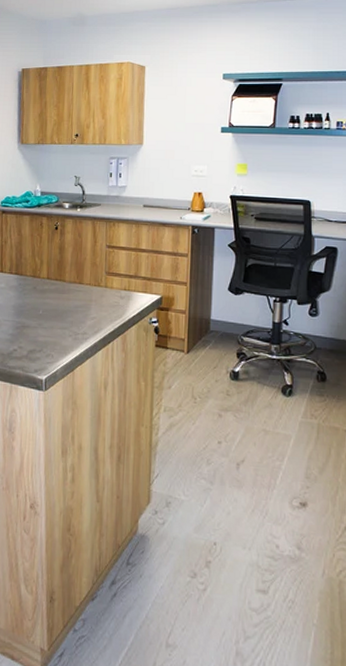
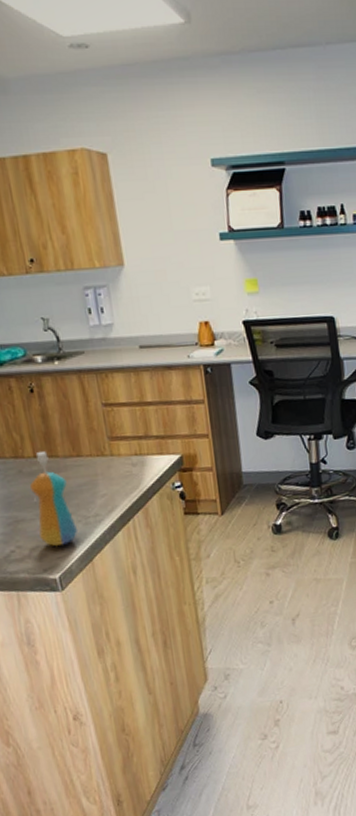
soap dispenser: none [38,274,68,353] -> present [29,451,78,547]

